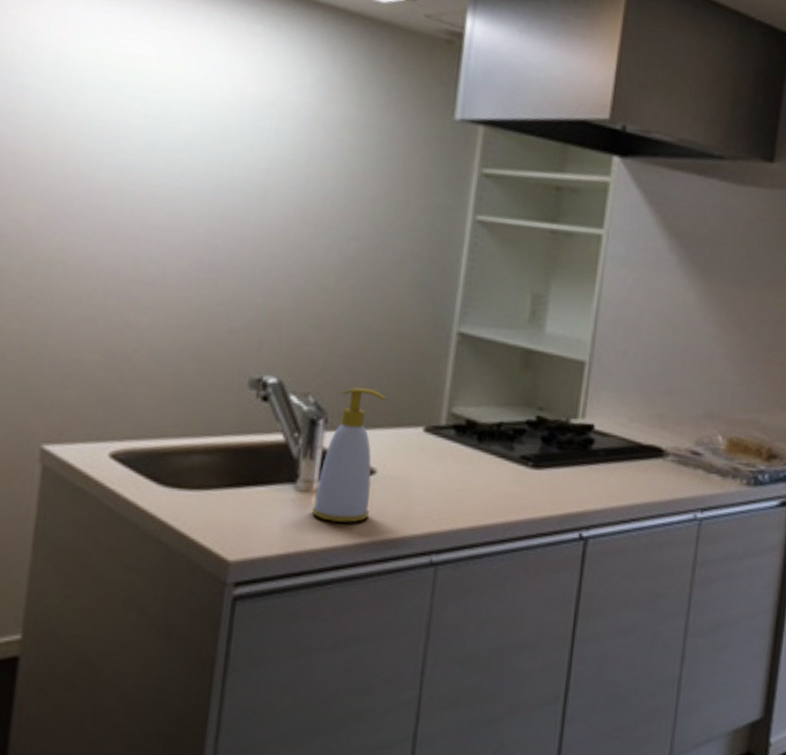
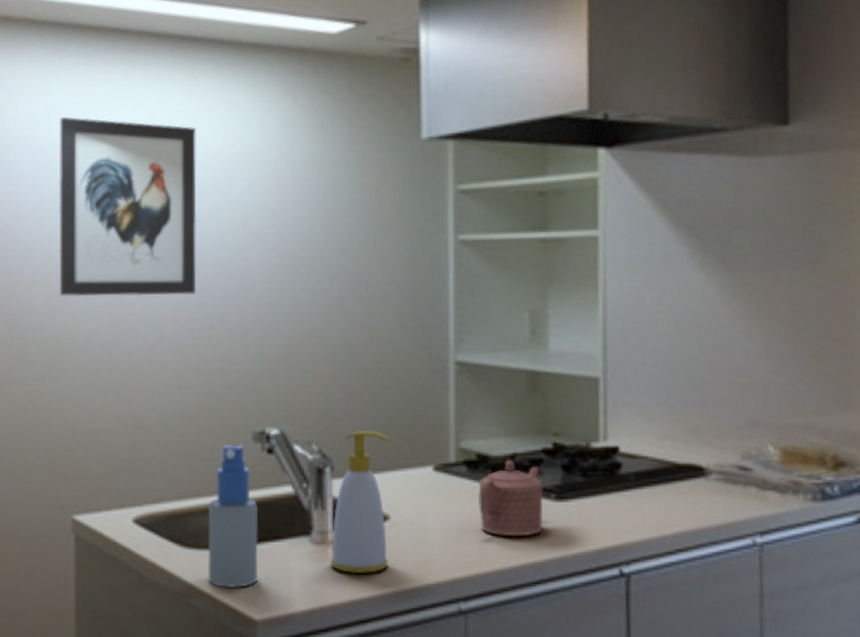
wall art: none [56,31,230,236] -> present [59,116,197,297]
spray bottle: none [184,387,246,529] -> present [207,444,259,588]
teapot: none [461,427,523,499] -> present [478,459,543,537]

